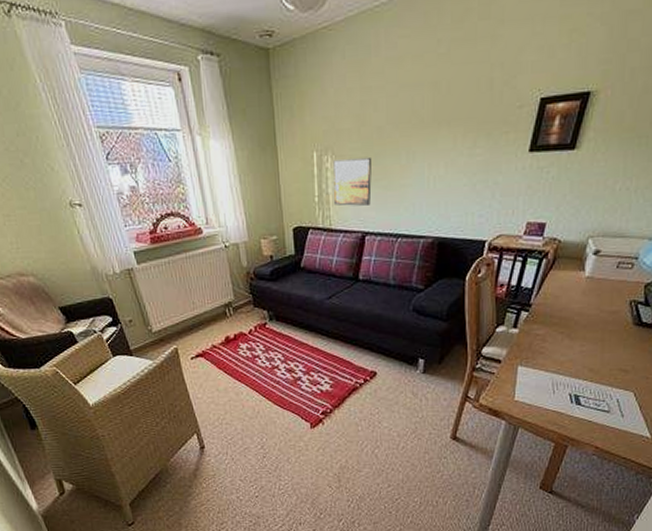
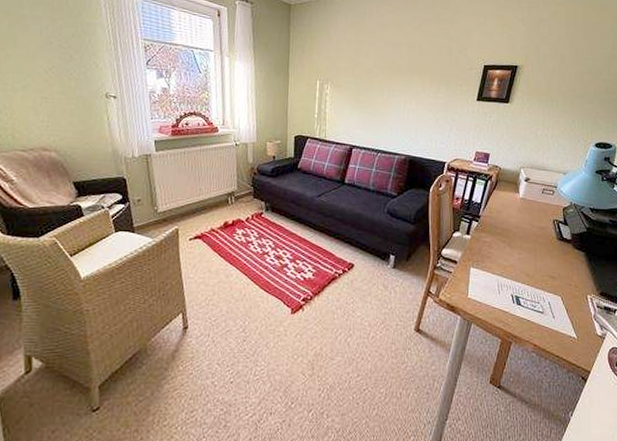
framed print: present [332,156,372,206] -> none [329,89,361,125]

